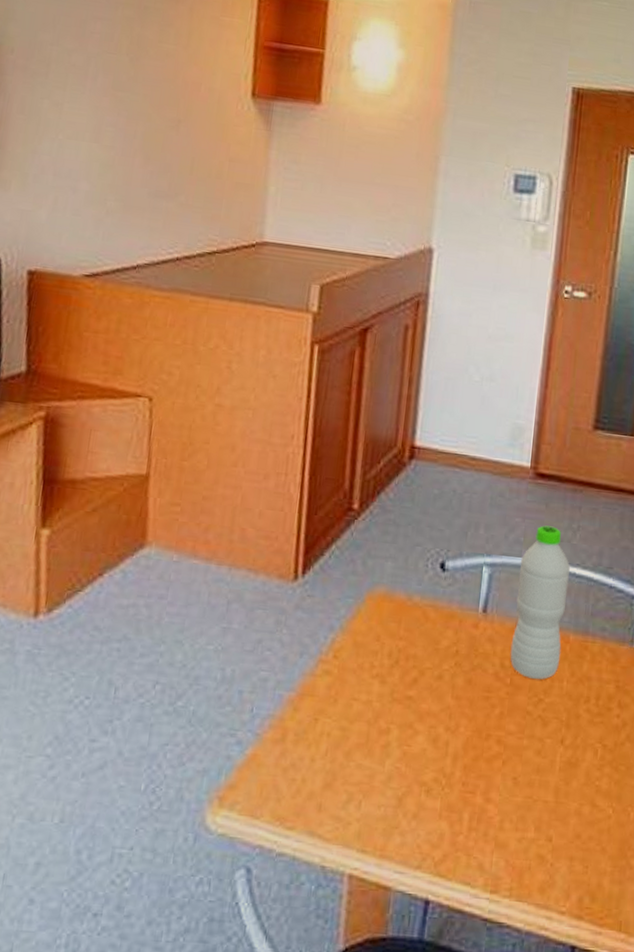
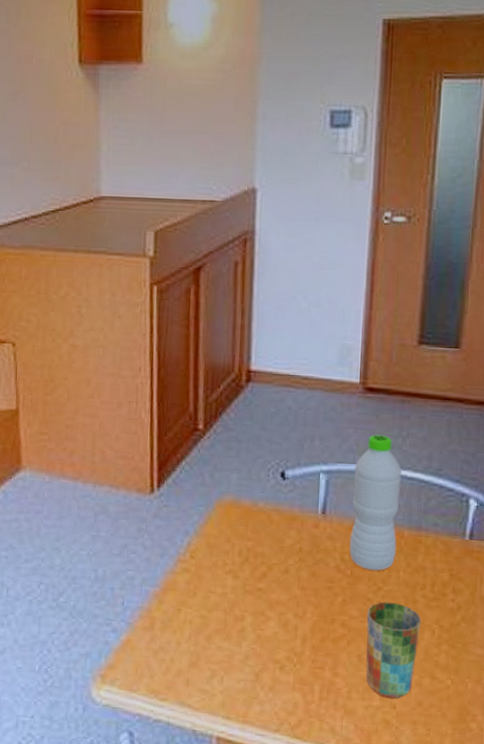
cup: none [520,716,584,831] -> present [366,602,421,699]

